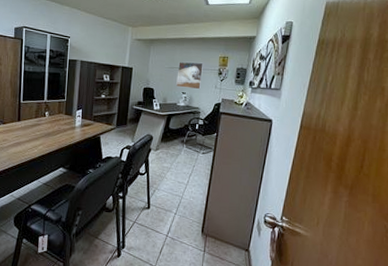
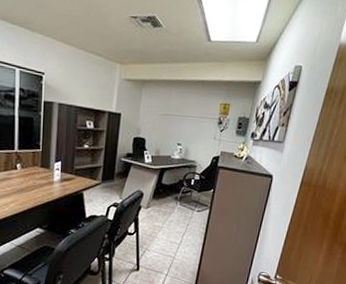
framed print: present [176,62,204,90] -> none [171,108,203,141]

